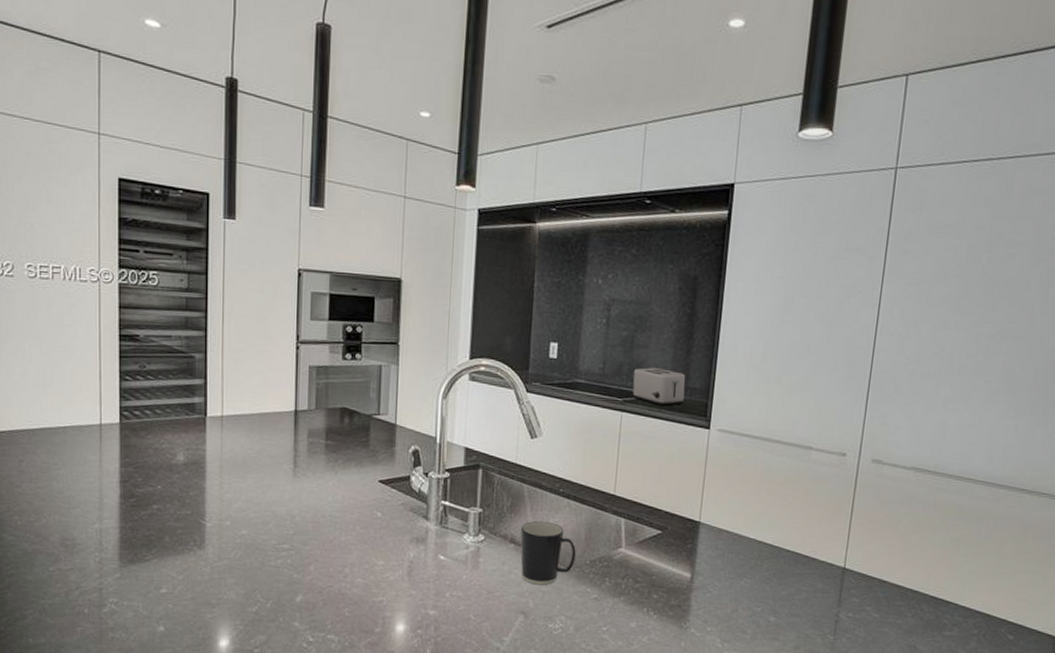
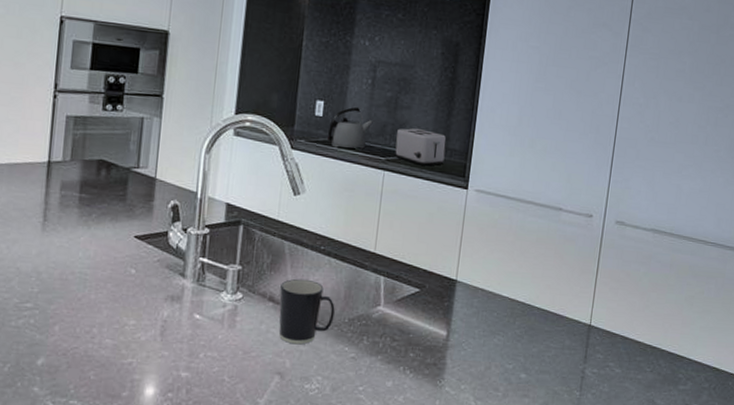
kettle: none [562,347,609,390] -> present [327,106,373,149]

